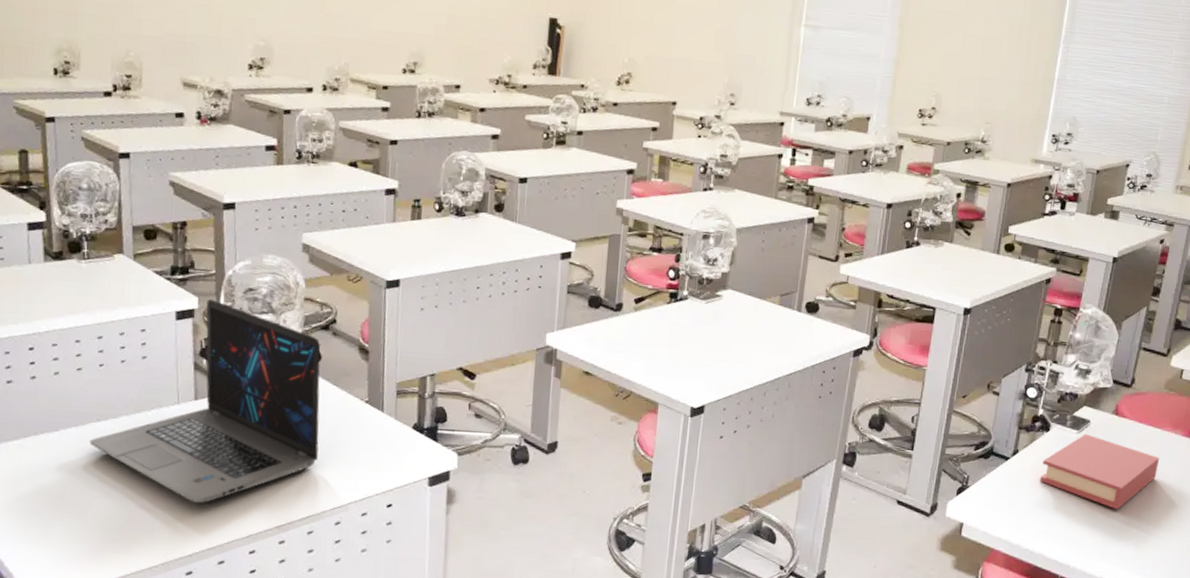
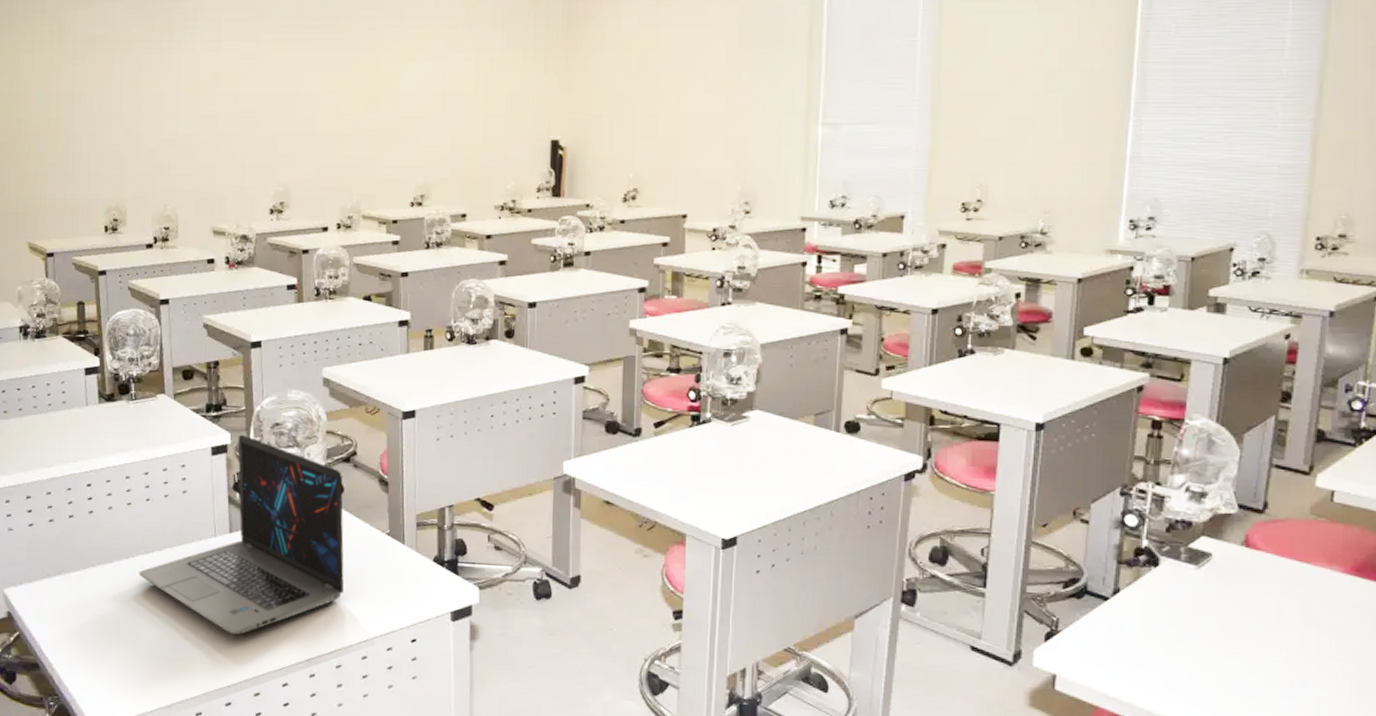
book: present [1040,434,1160,510] -> none [1151,569,1313,664]

